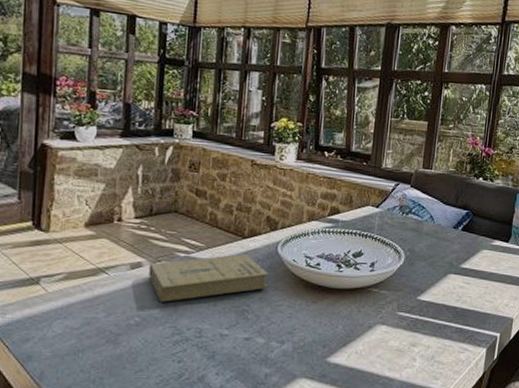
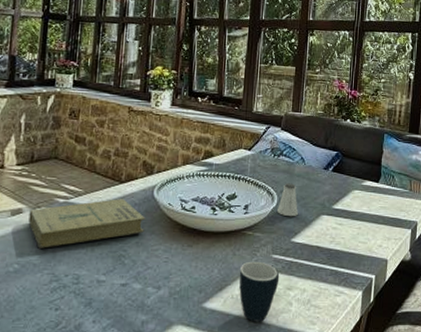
mug: none [363,318,405,377] -> present [239,261,280,322]
saltshaker: none [404,241,425,275] -> present [277,183,298,217]

